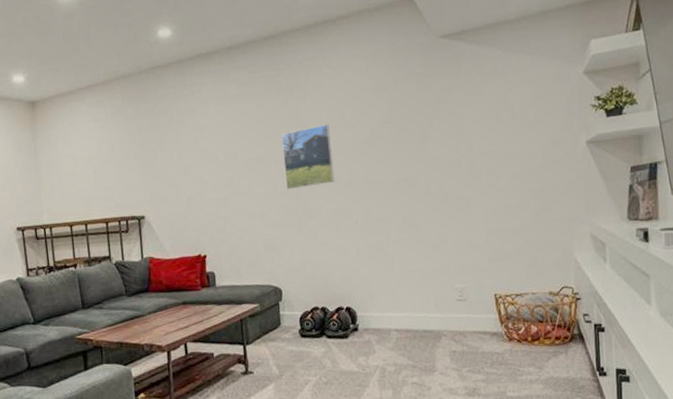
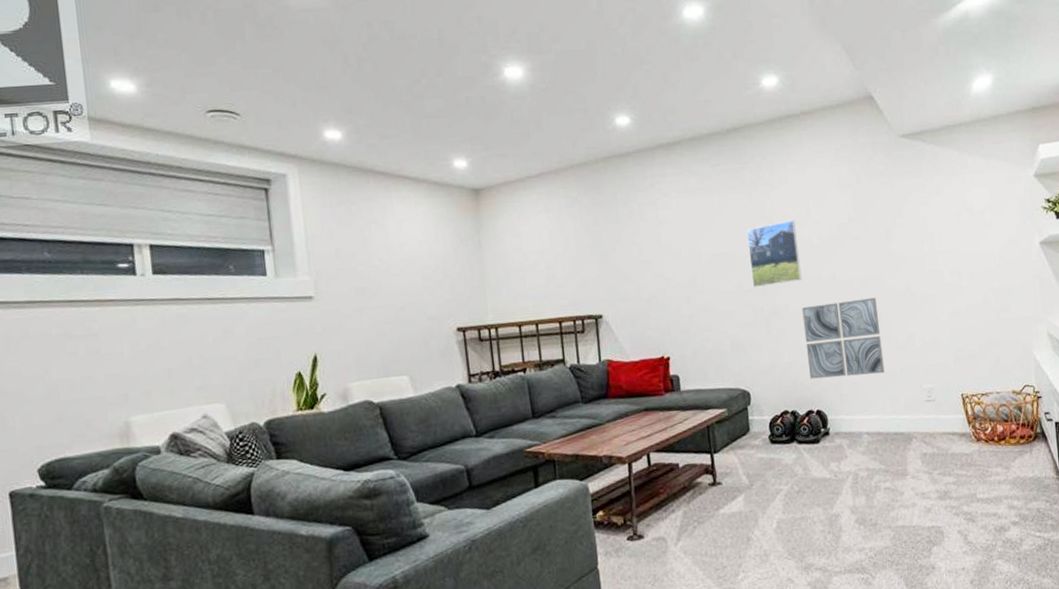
wall art: none [334,199,416,278] -> present [802,297,885,379]

